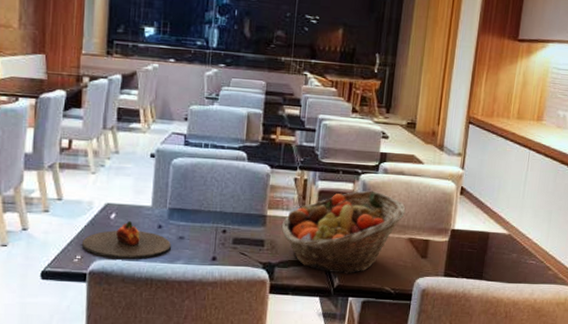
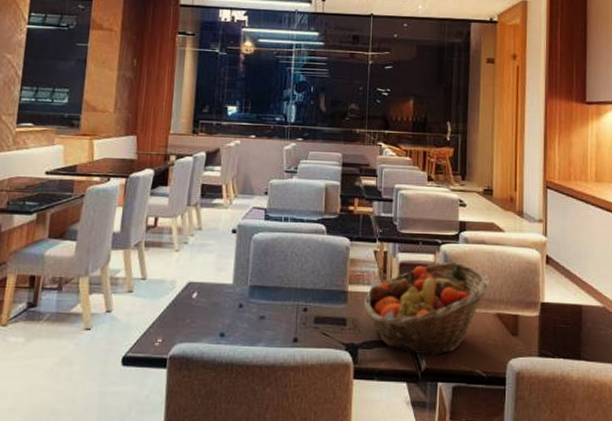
plate: present [81,220,171,259] -> none [163,299,252,342]

